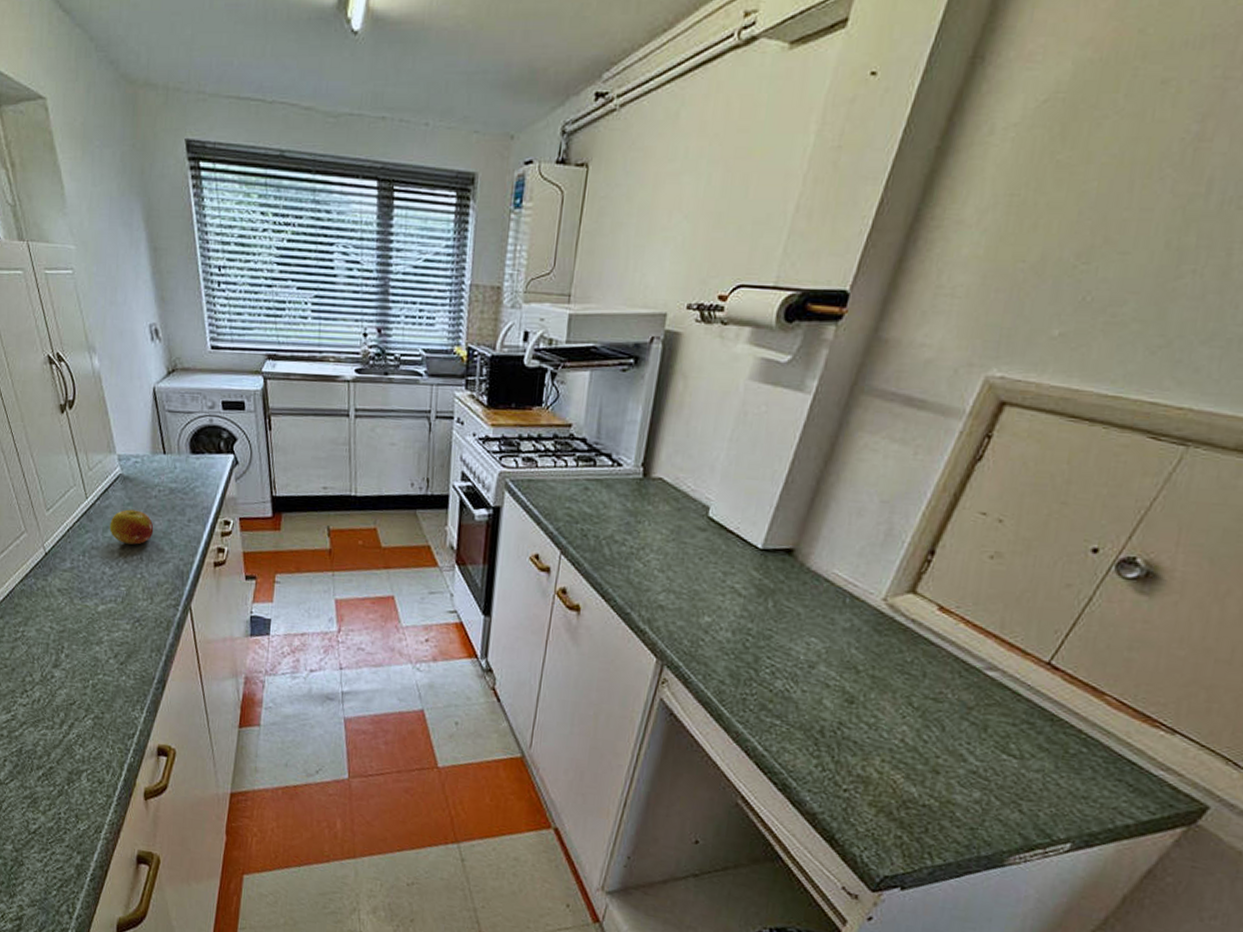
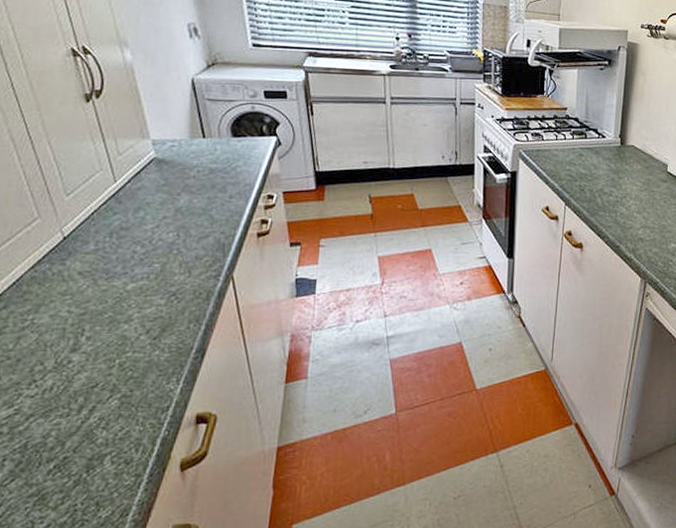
fruit: present [110,509,154,545] -> none [142,190,192,223]

